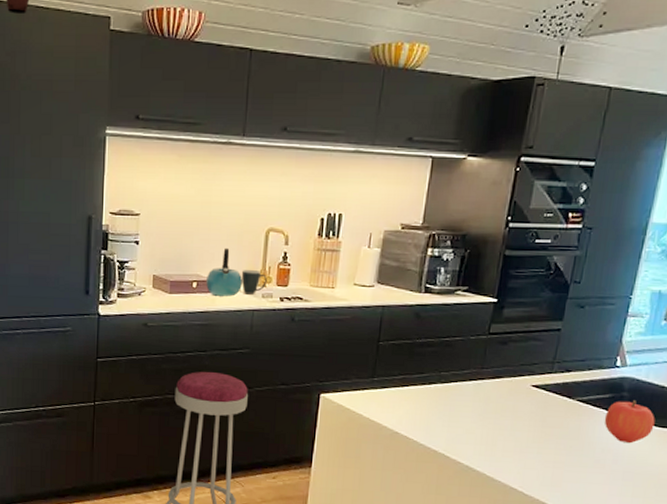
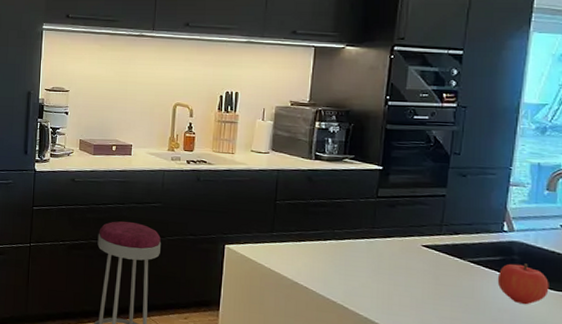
kettle: present [206,247,242,297] -> none [124,118,154,159]
mug: present [241,269,267,295] -> none [153,136,175,158]

